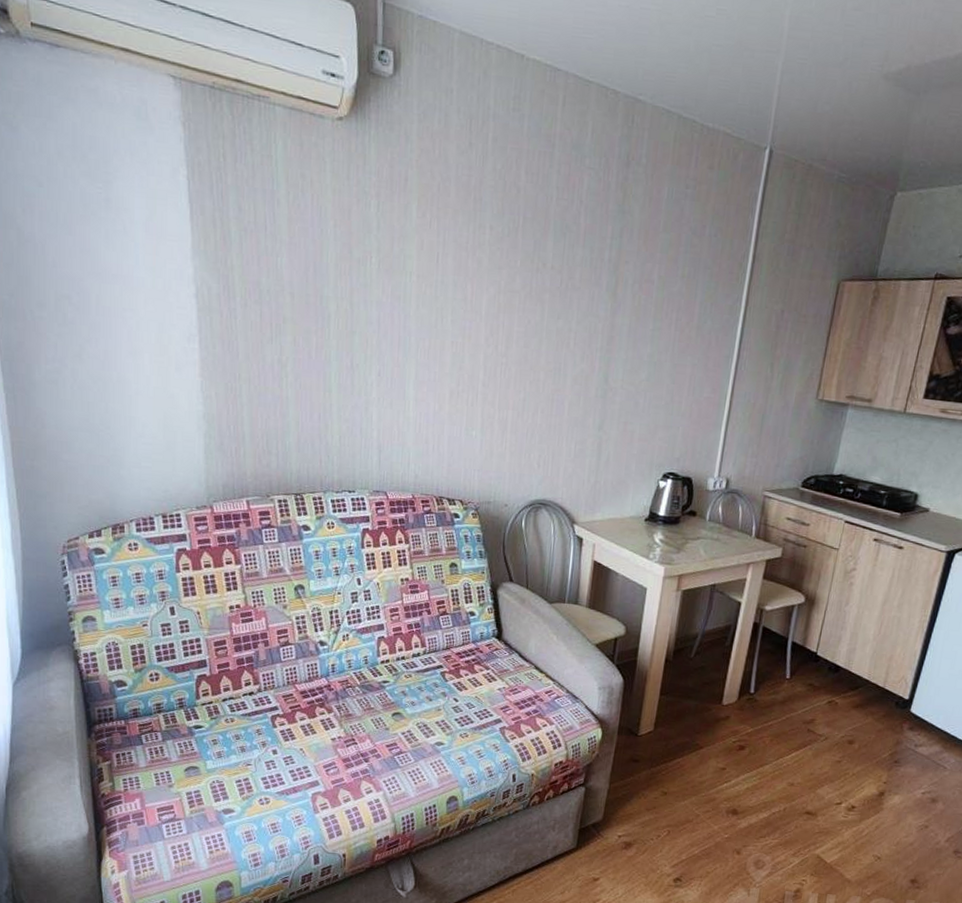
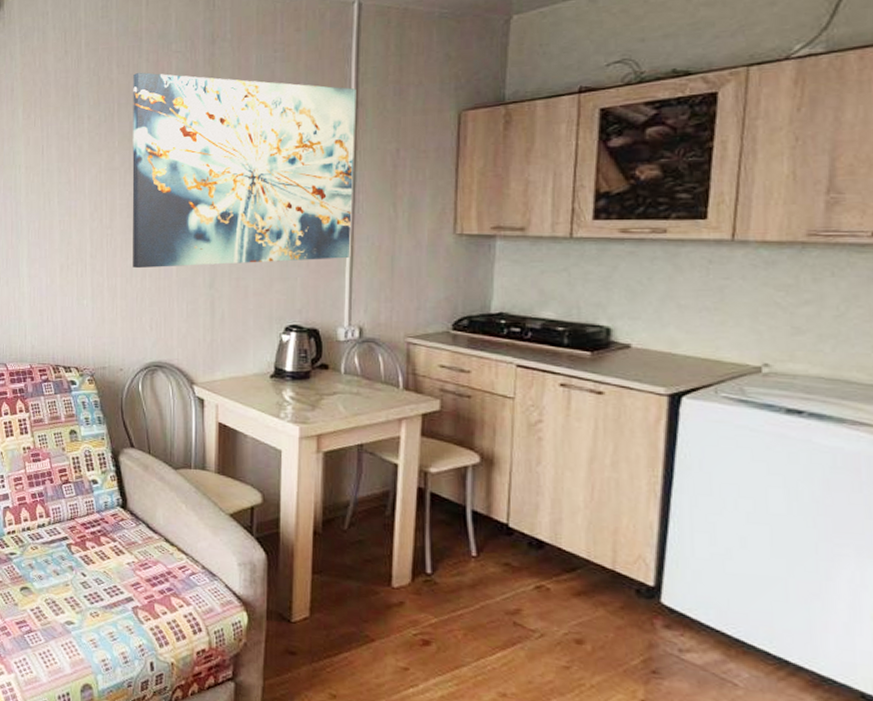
wall art: none [525,184,756,413] -> present [132,72,356,269]

